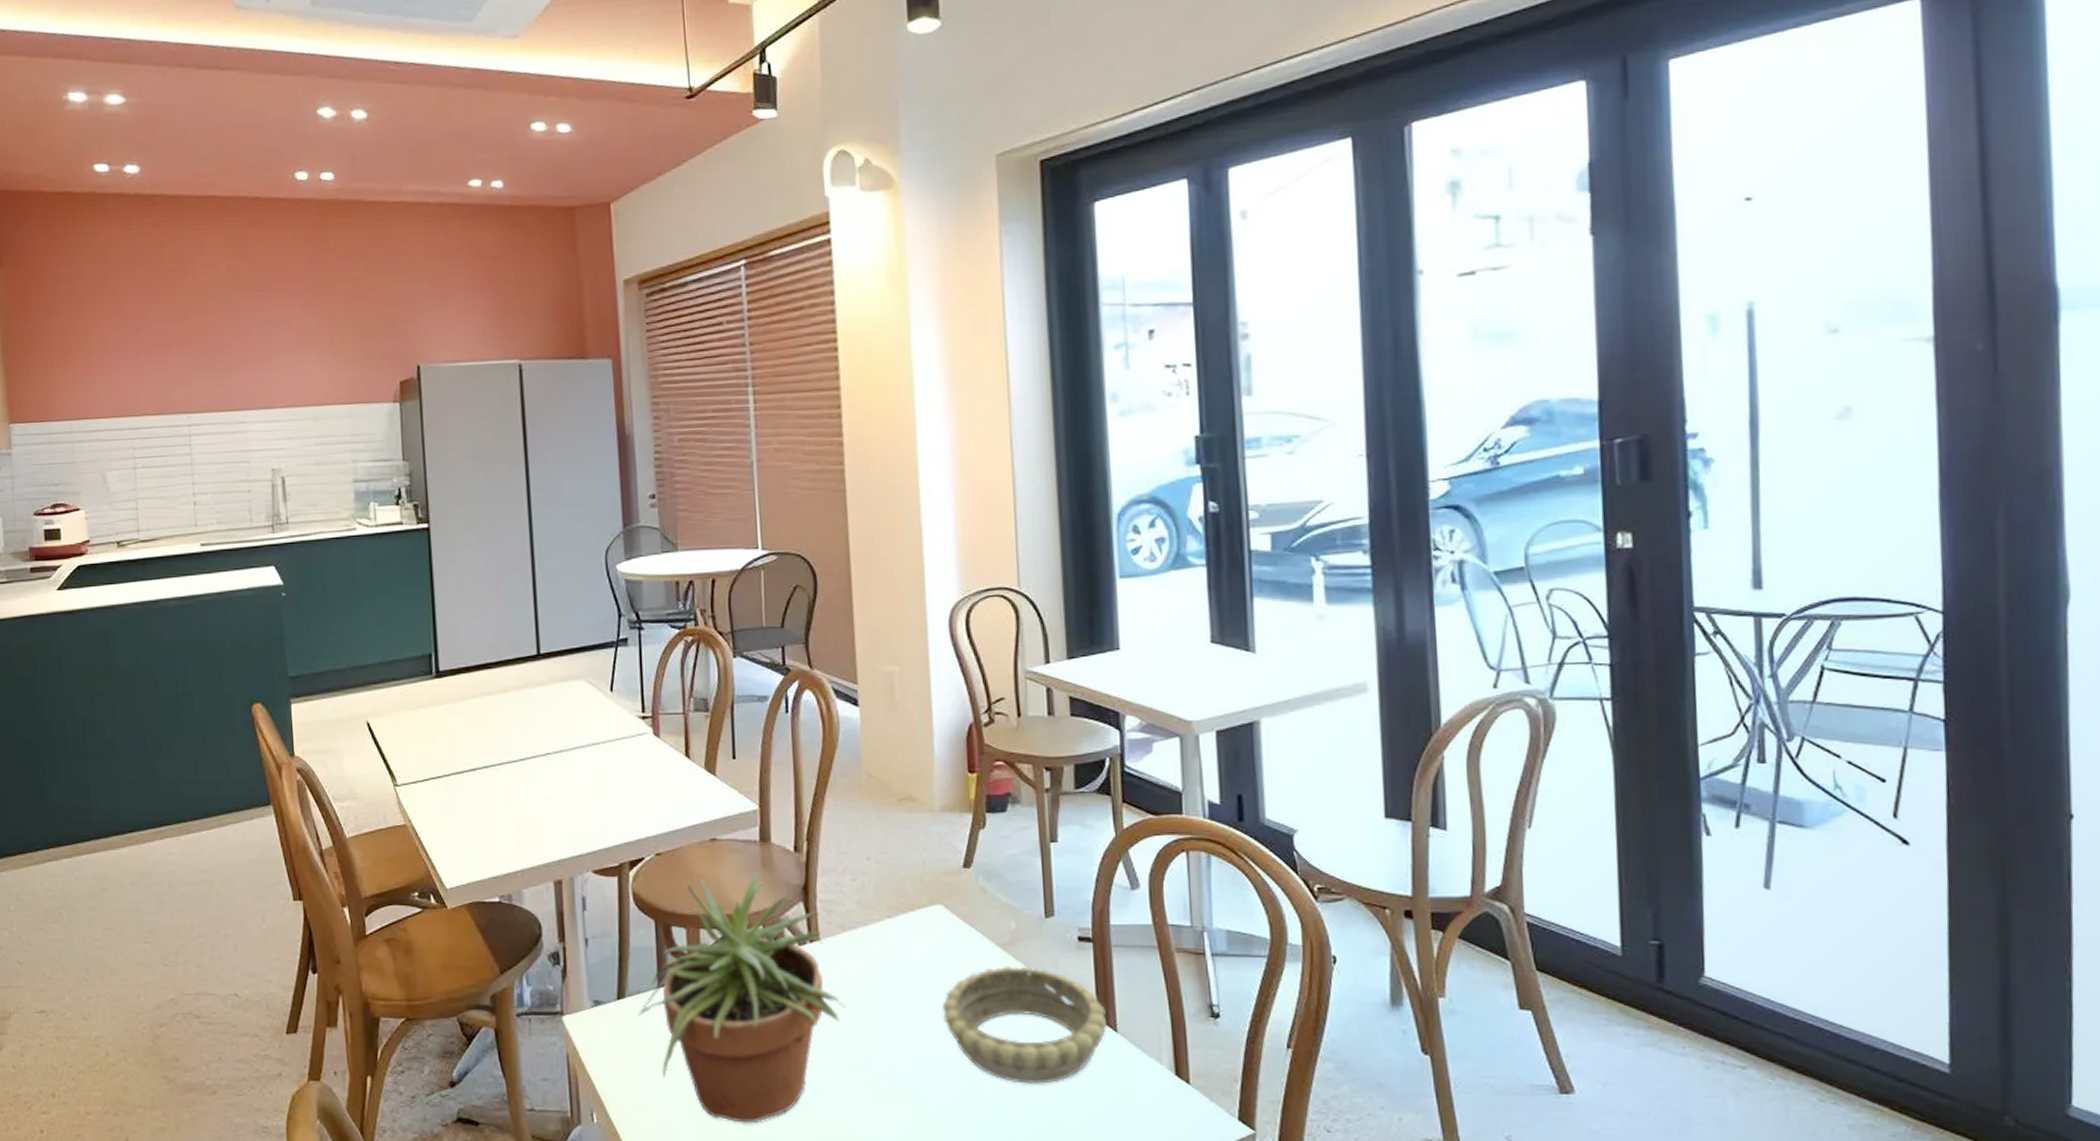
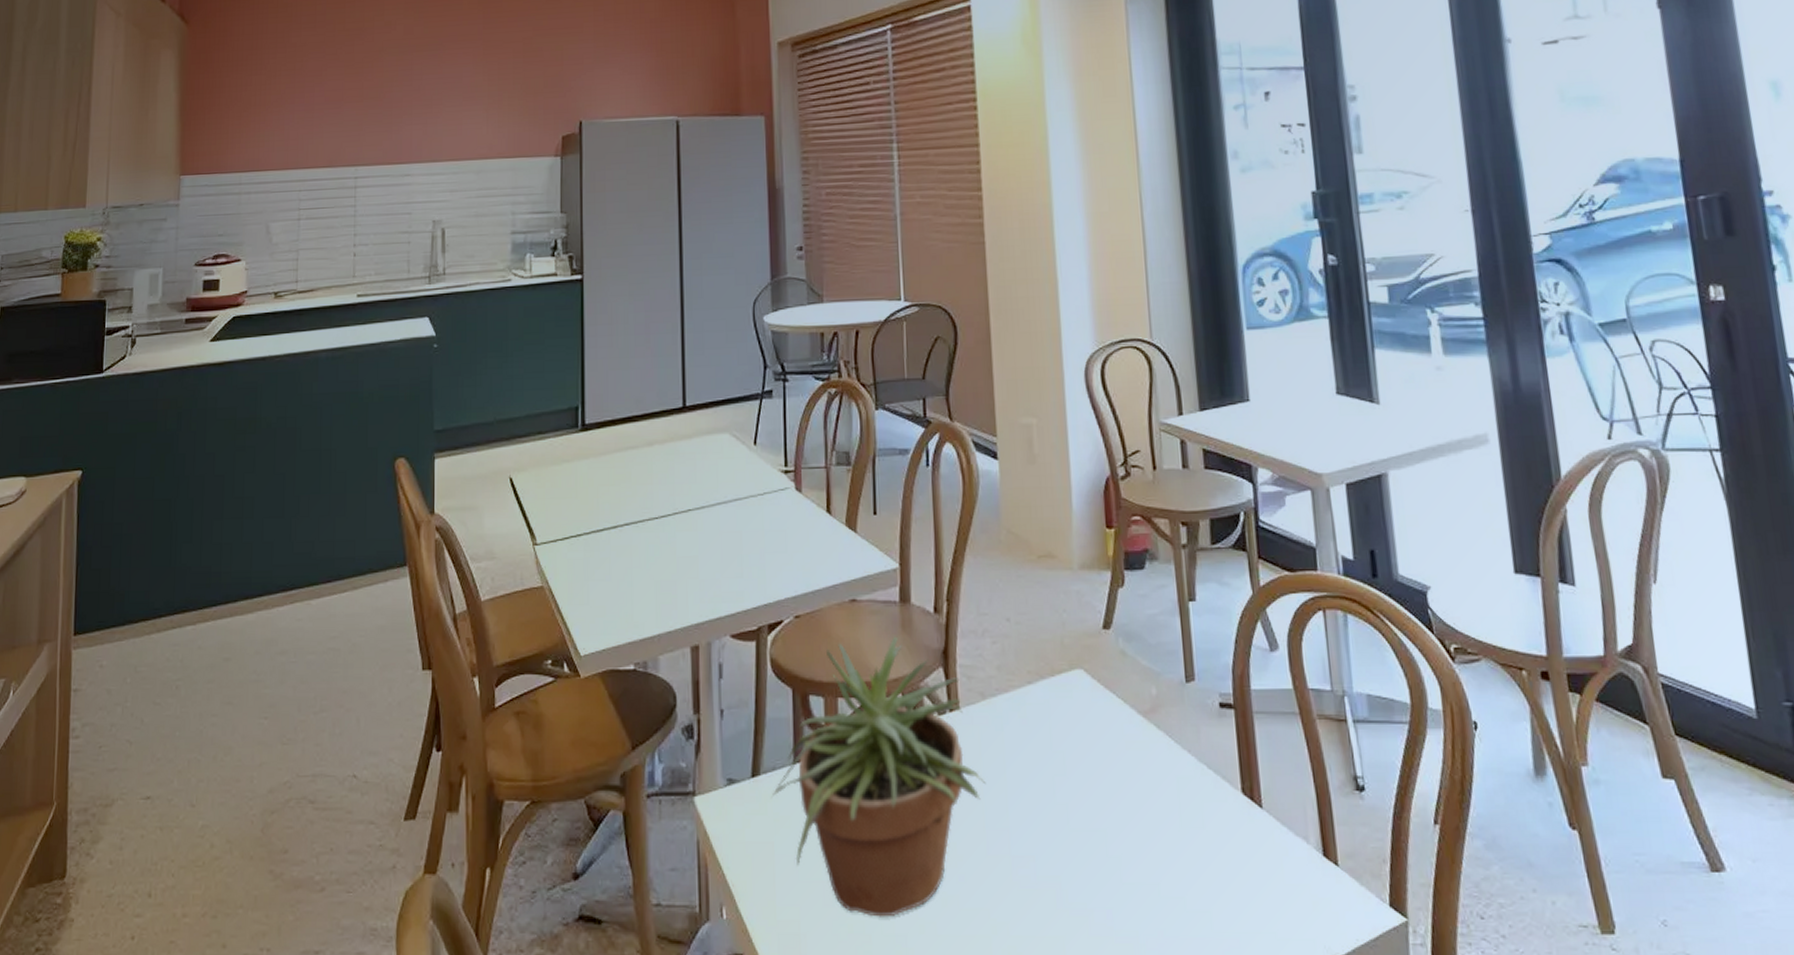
decorative bowl: present [943,966,1108,1084] -> none [1085,735,1253,868]

